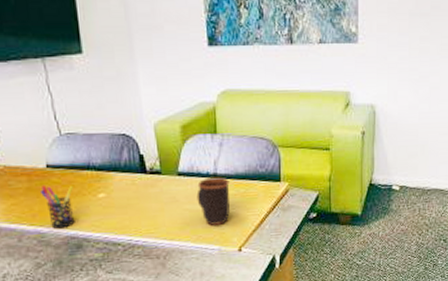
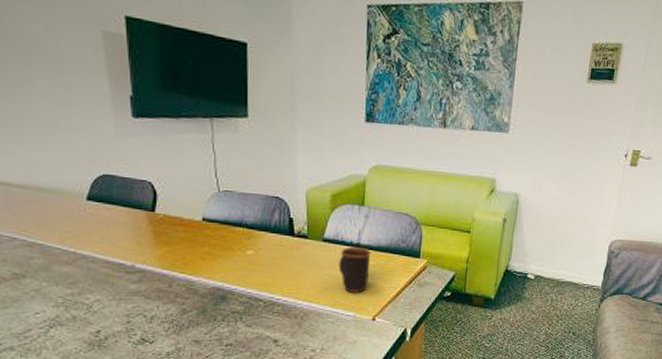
pen holder: present [41,184,75,229] -> none [195,236,225,279]

